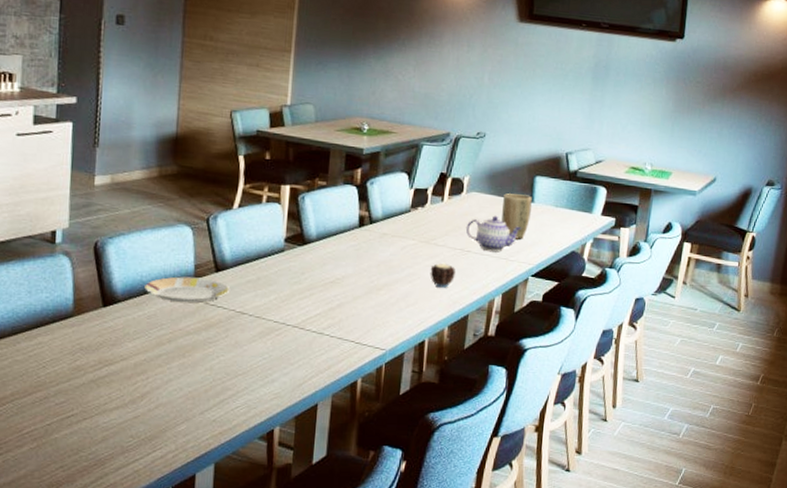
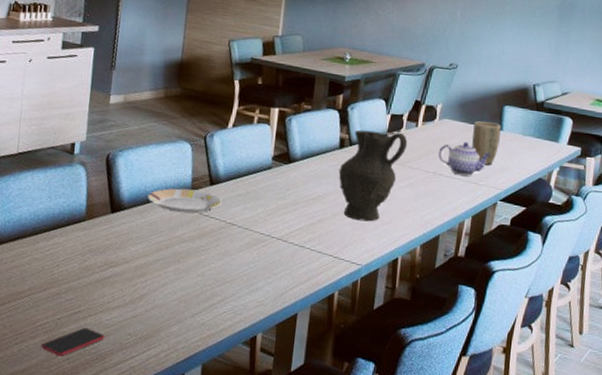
smartphone: none [29,432,103,465] -> present [41,327,105,357]
decorative vase: none [358,206,433,304] -> present [338,130,408,222]
candle: present [430,262,455,288] -> none [404,184,428,209]

